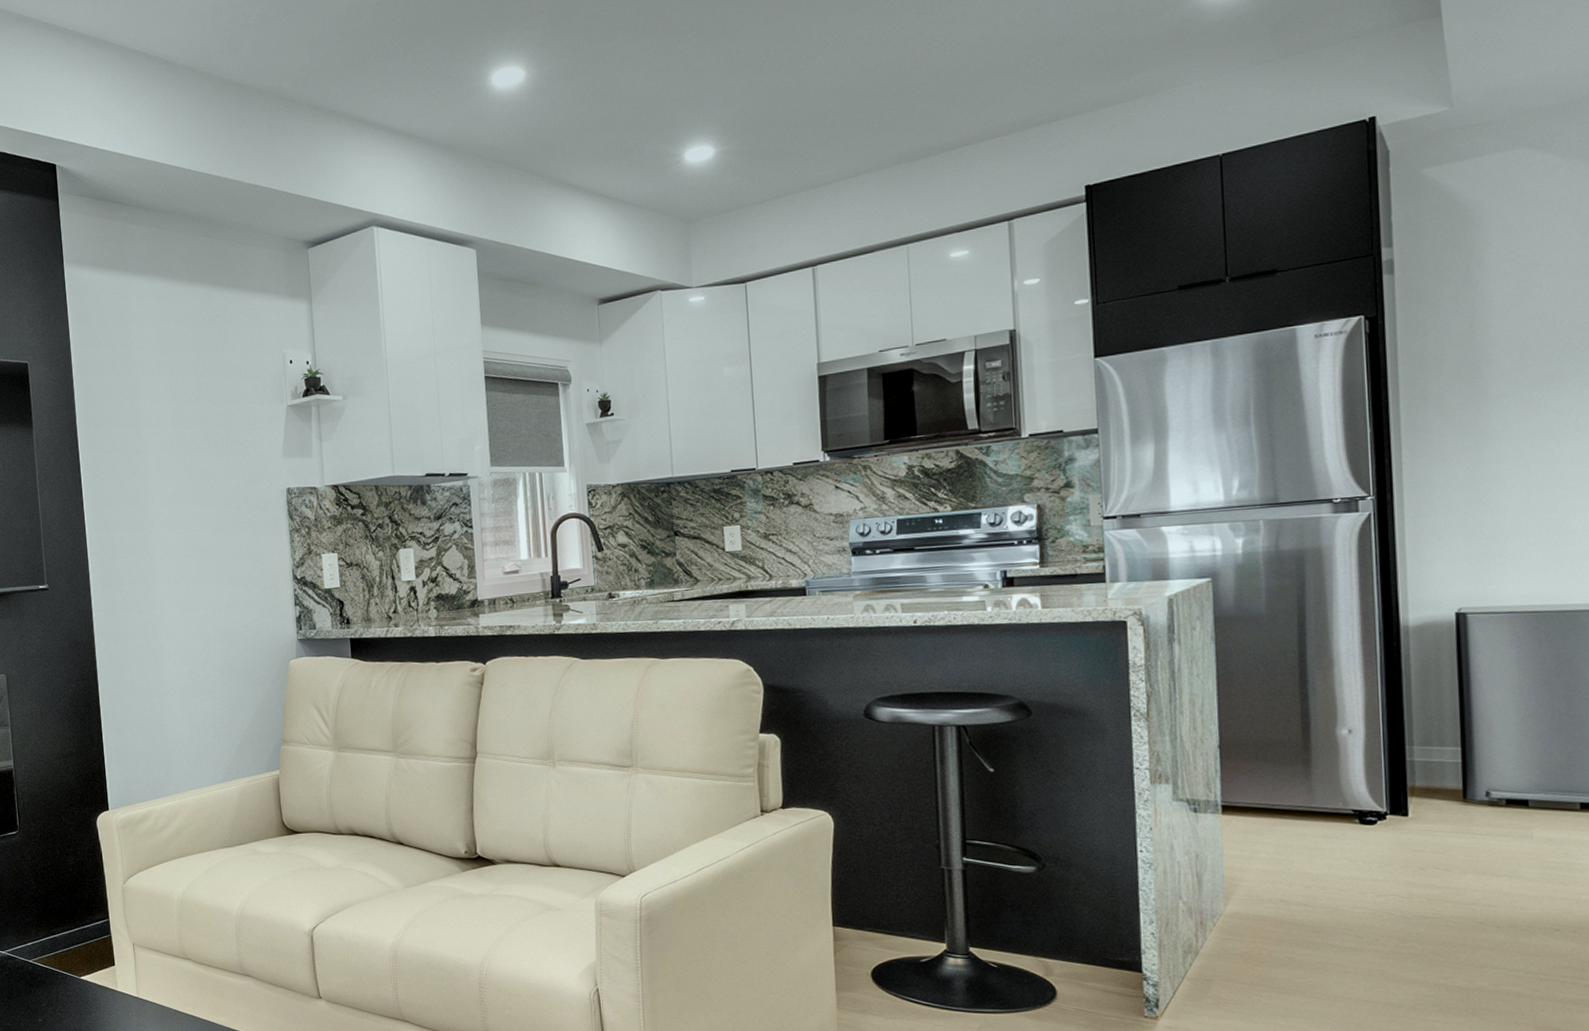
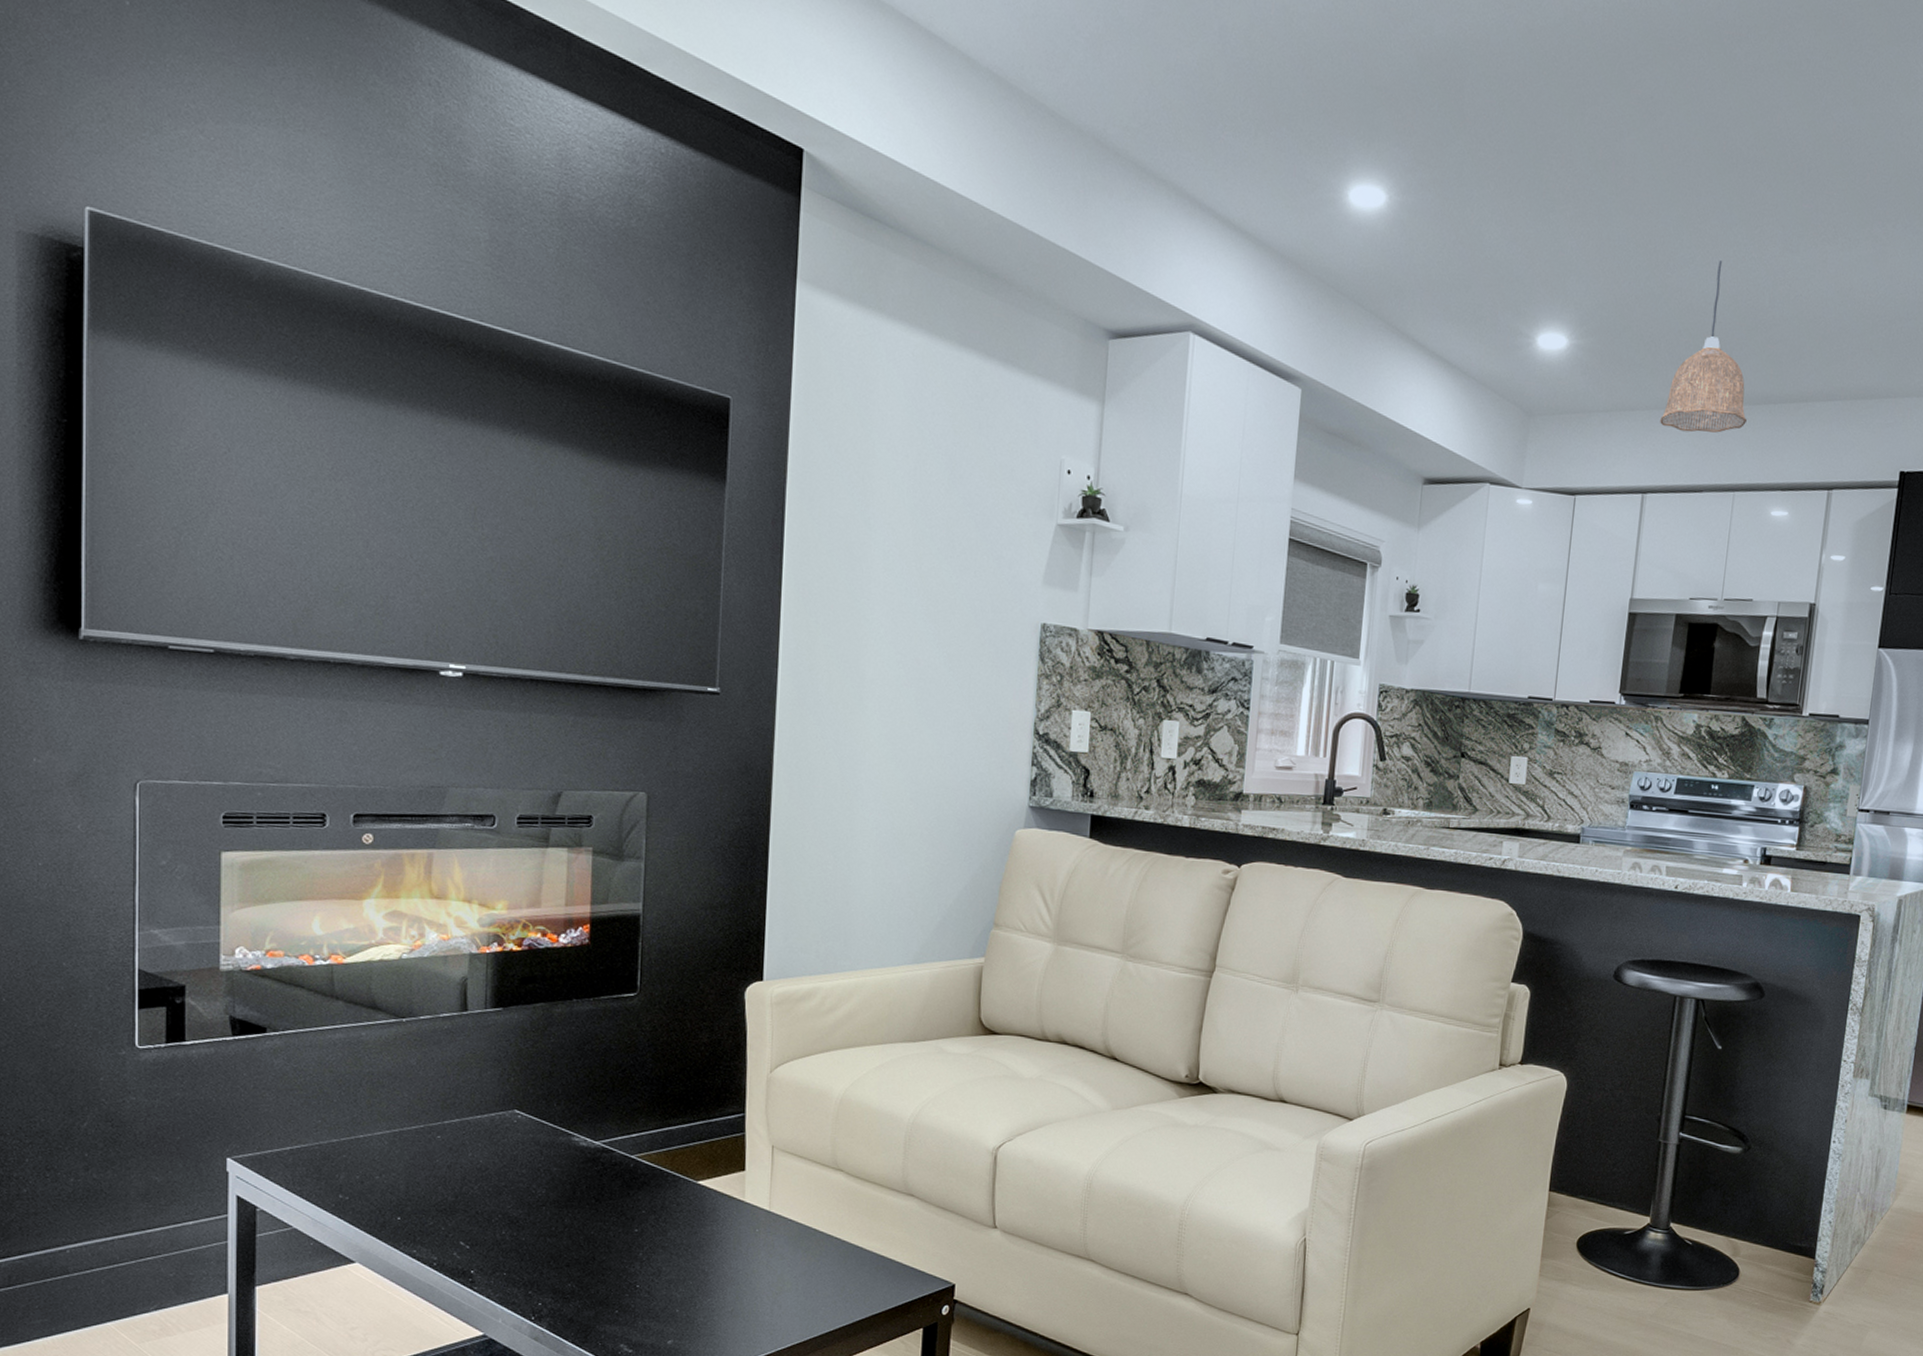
pendant lamp: none [818,41,908,202] -> present [1660,261,1747,433]

